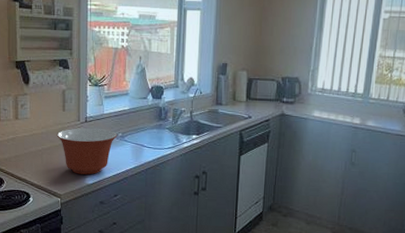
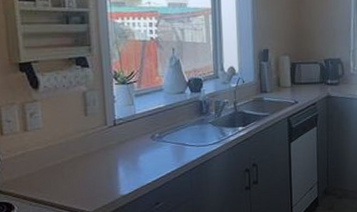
mixing bowl: present [56,127,118,175] -> none [79,130,154,186]

